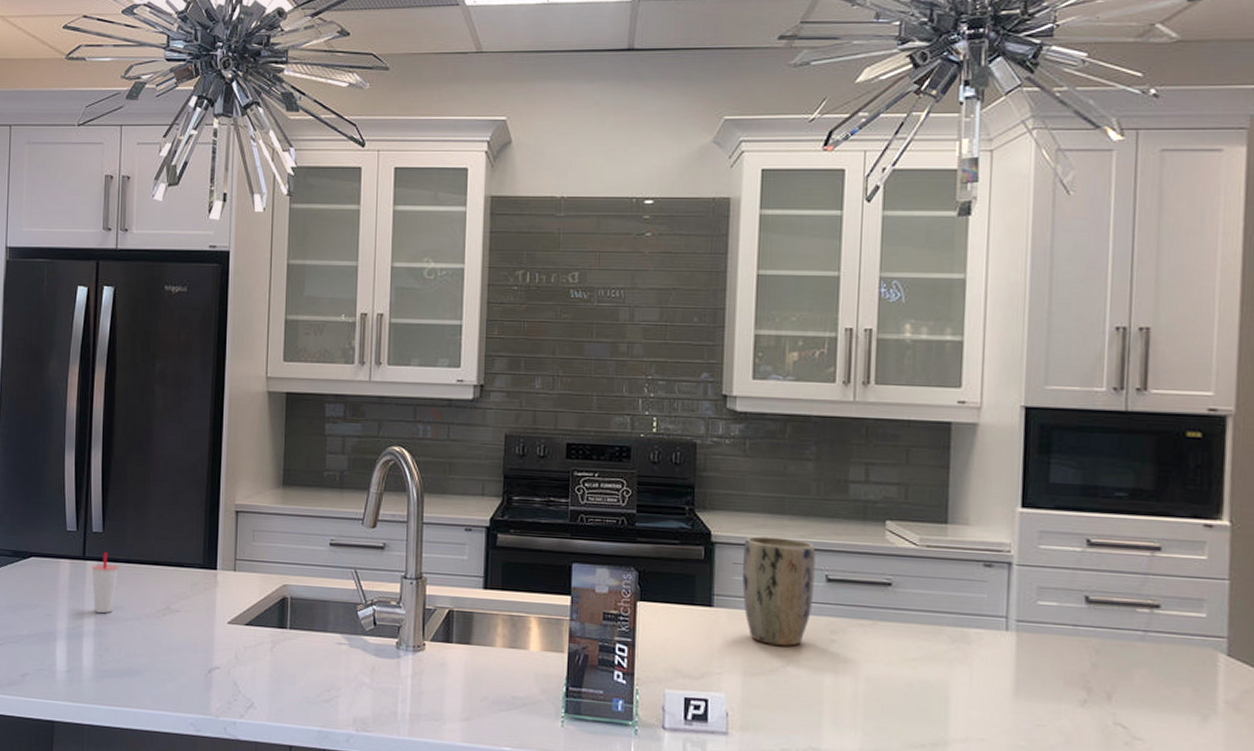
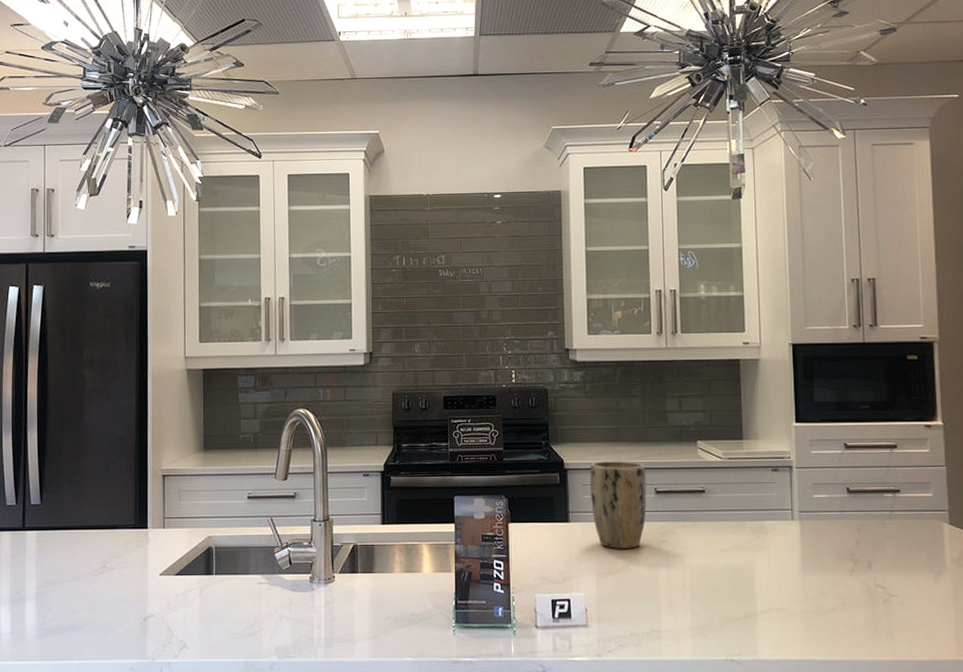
cup: present [91,552,120,613] -> none [31,522,58,577]

